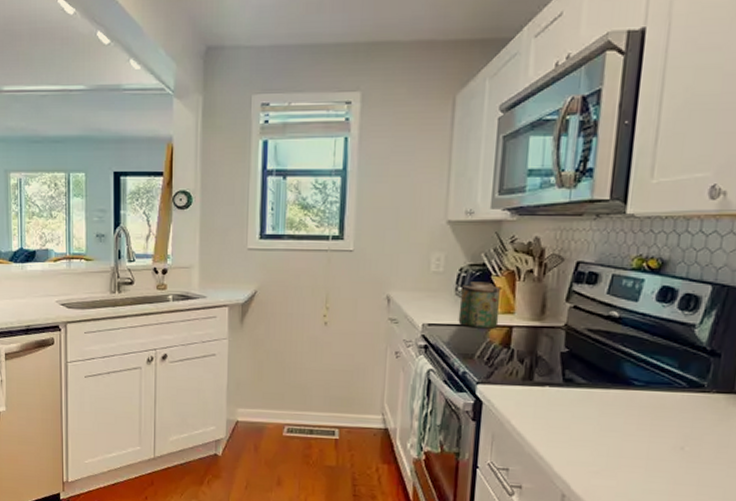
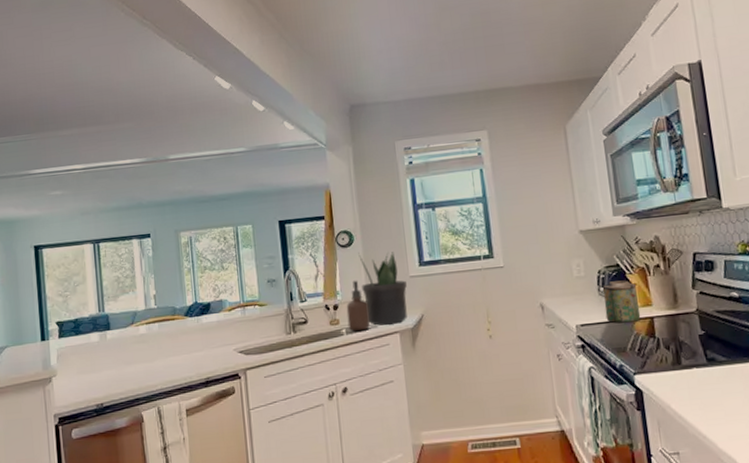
soap dispenser: none [175,245,200,300] -> present [346,280,371,332]
planter: none [195,217,243,297] -> present [358,252,408,326]

